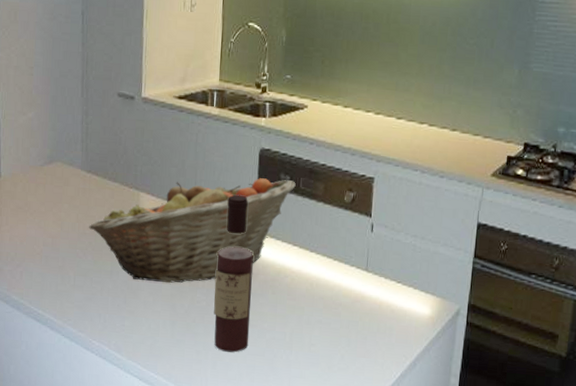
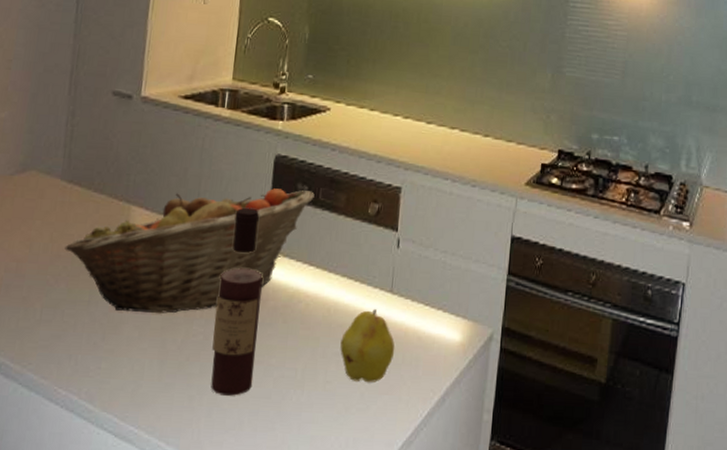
fruit: none [322,285,371,347] -> present [340,309,395,382]

